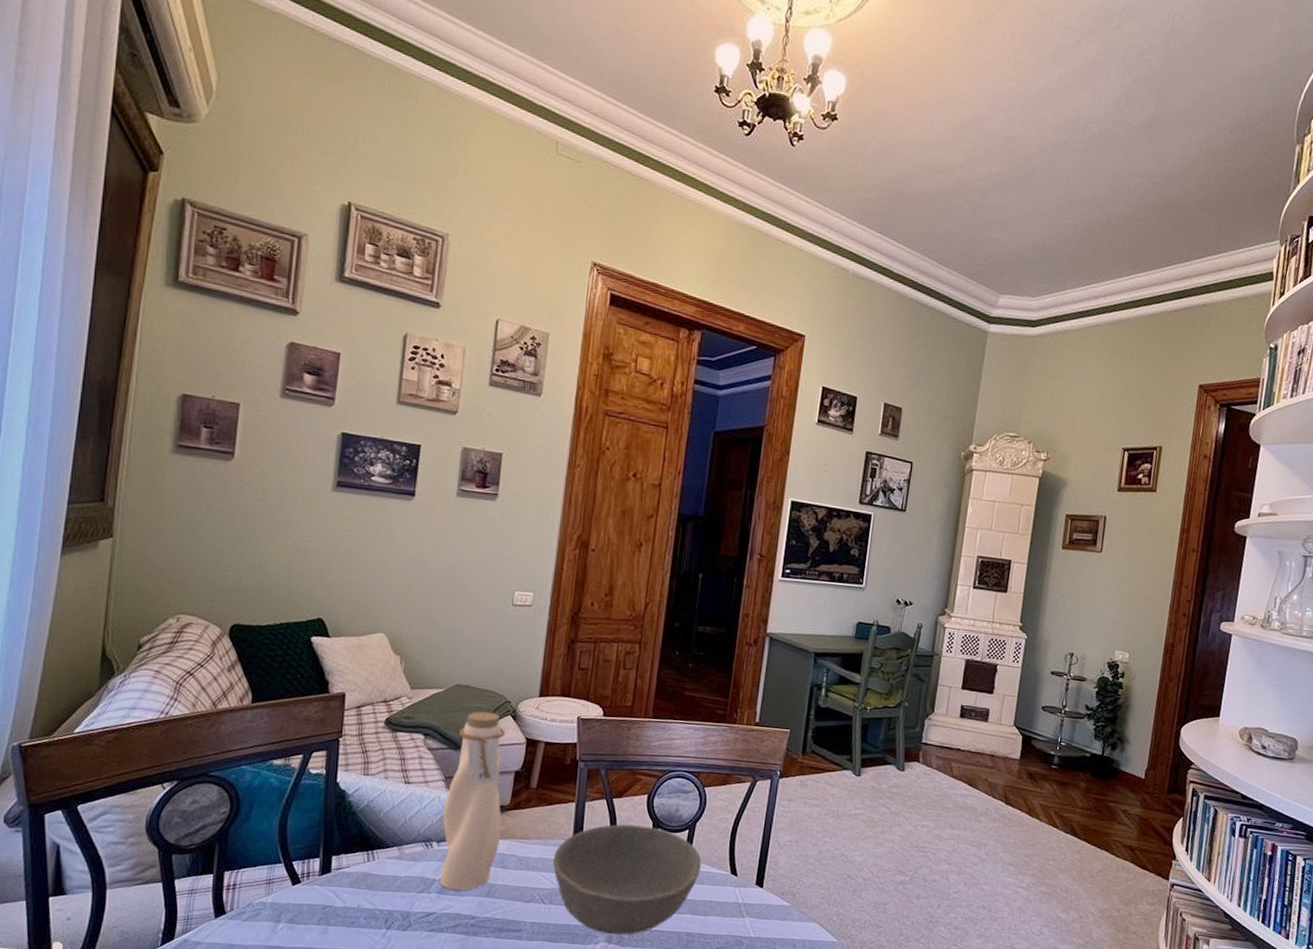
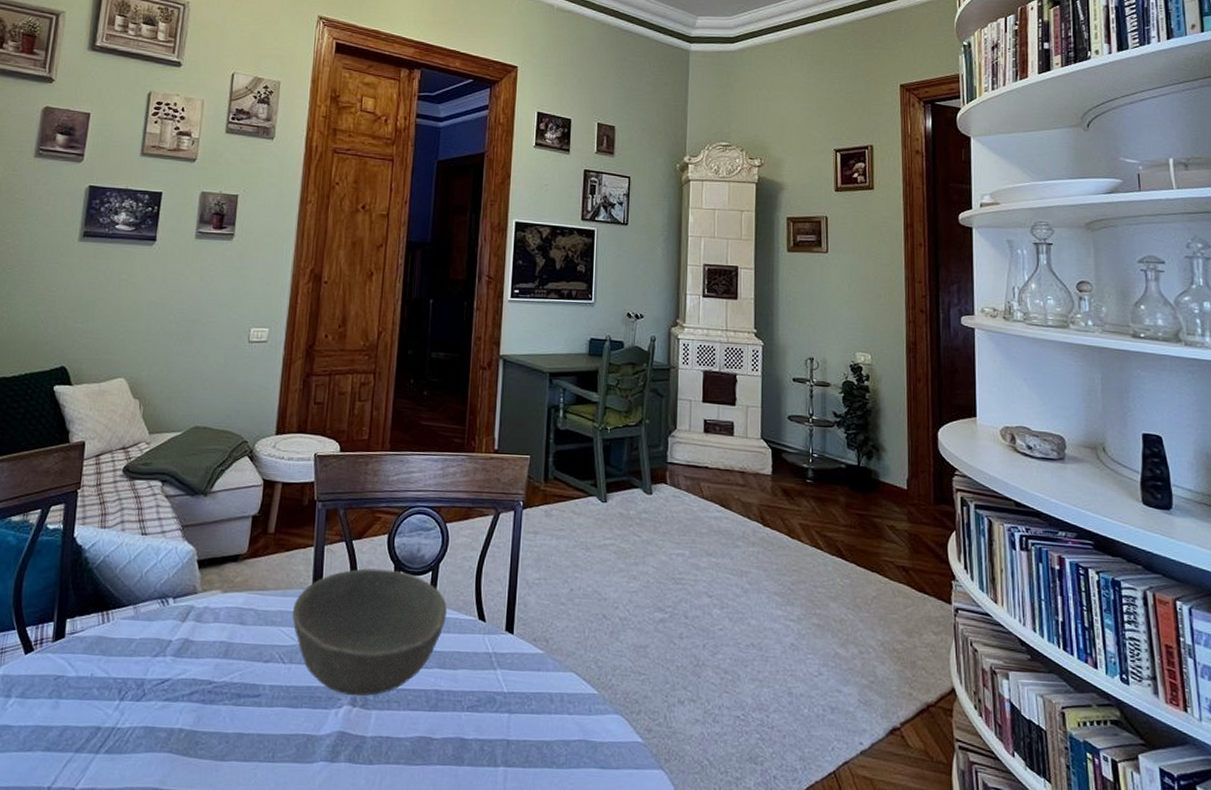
water bottle: present [439,711,505,891] -> none [175,453,242,652]

